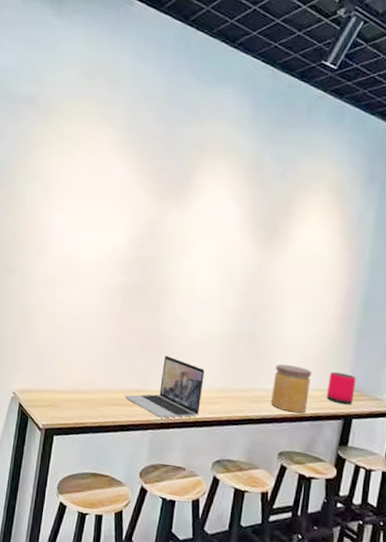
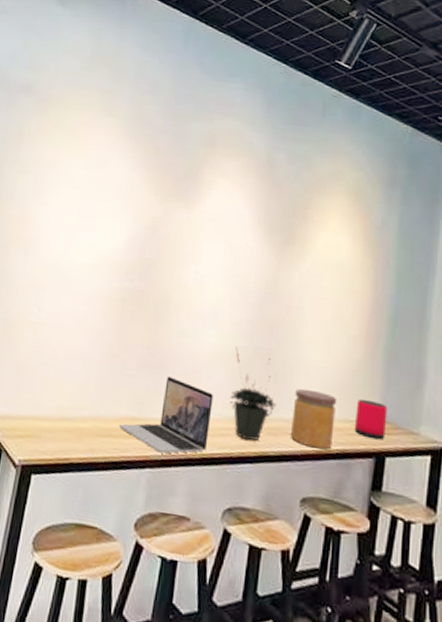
potted plant: none [219,329,260,407] -> present [230,346,277,441]

